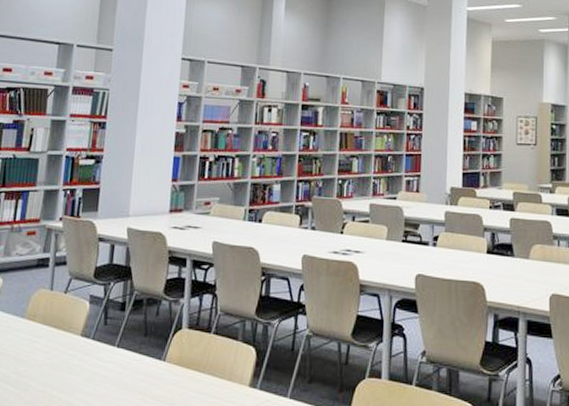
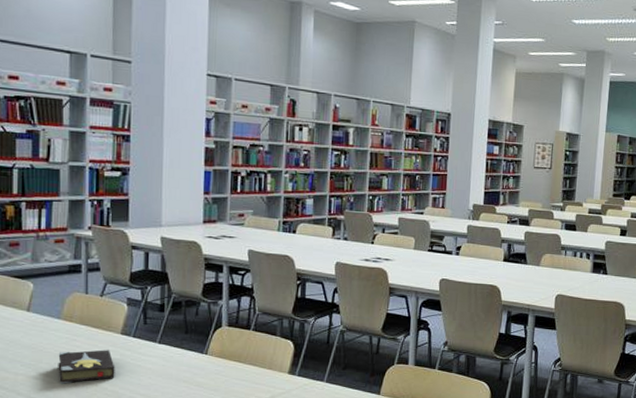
hardback book: none [16,353,72,392] -> present [58,350,115,384]

